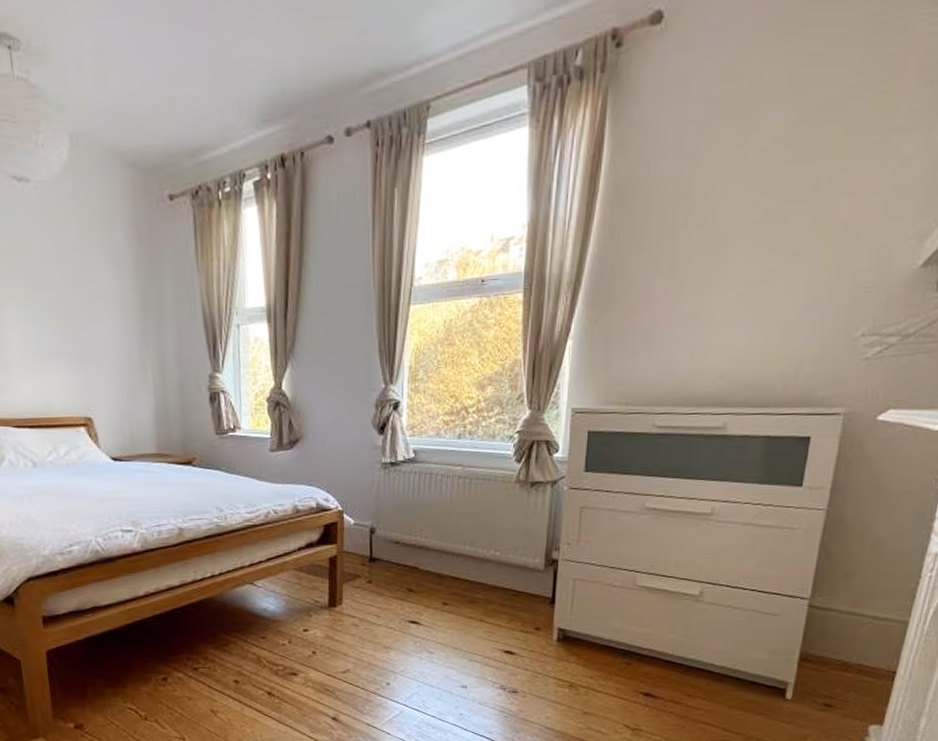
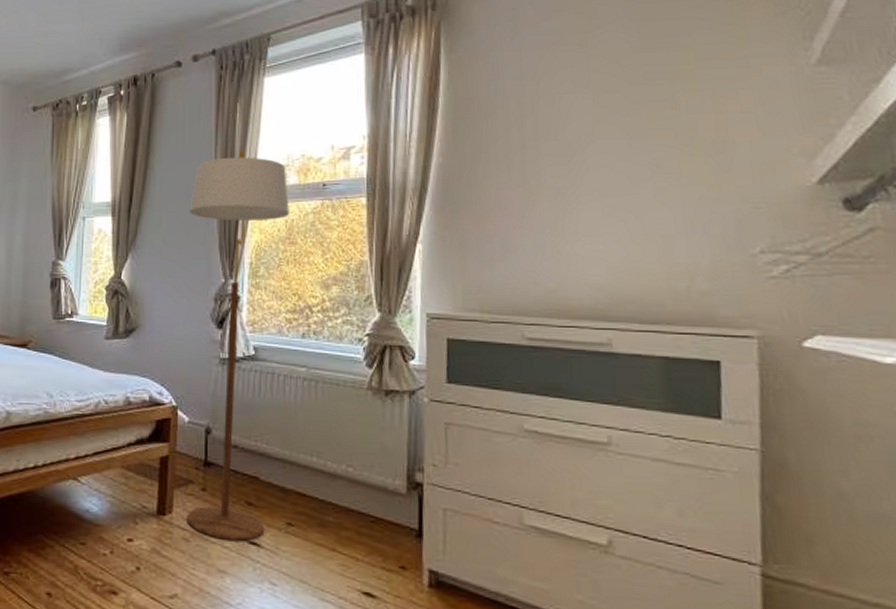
floor lamp: none [348,243,448,622] -> present [187,150,290,541]

